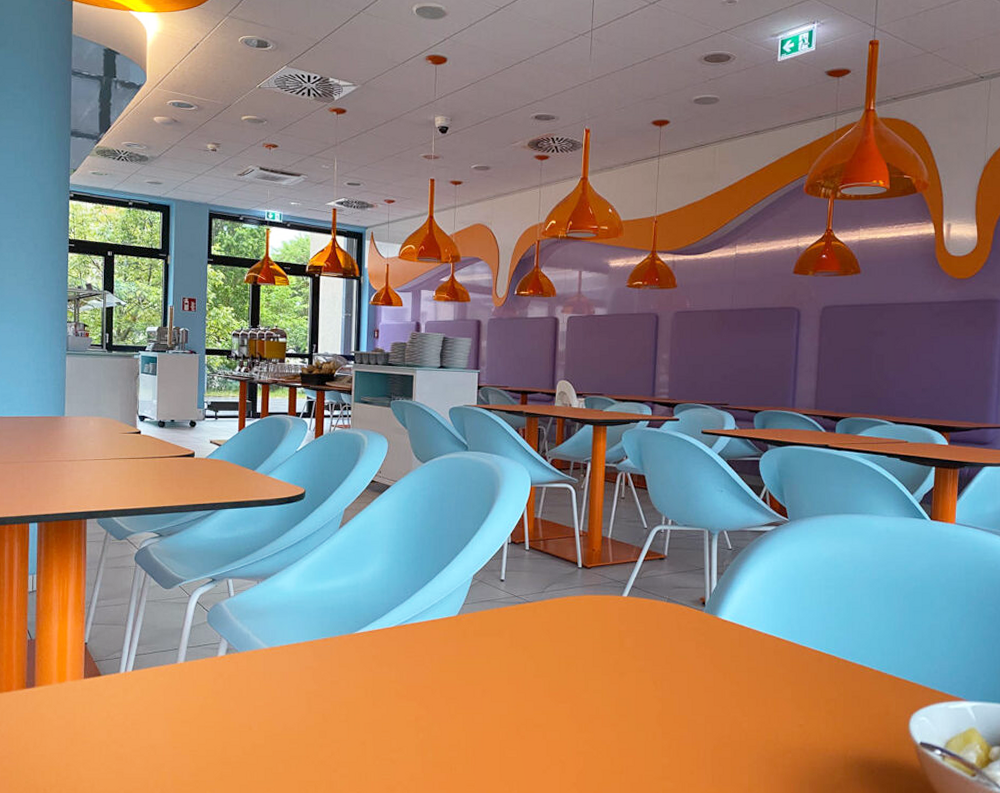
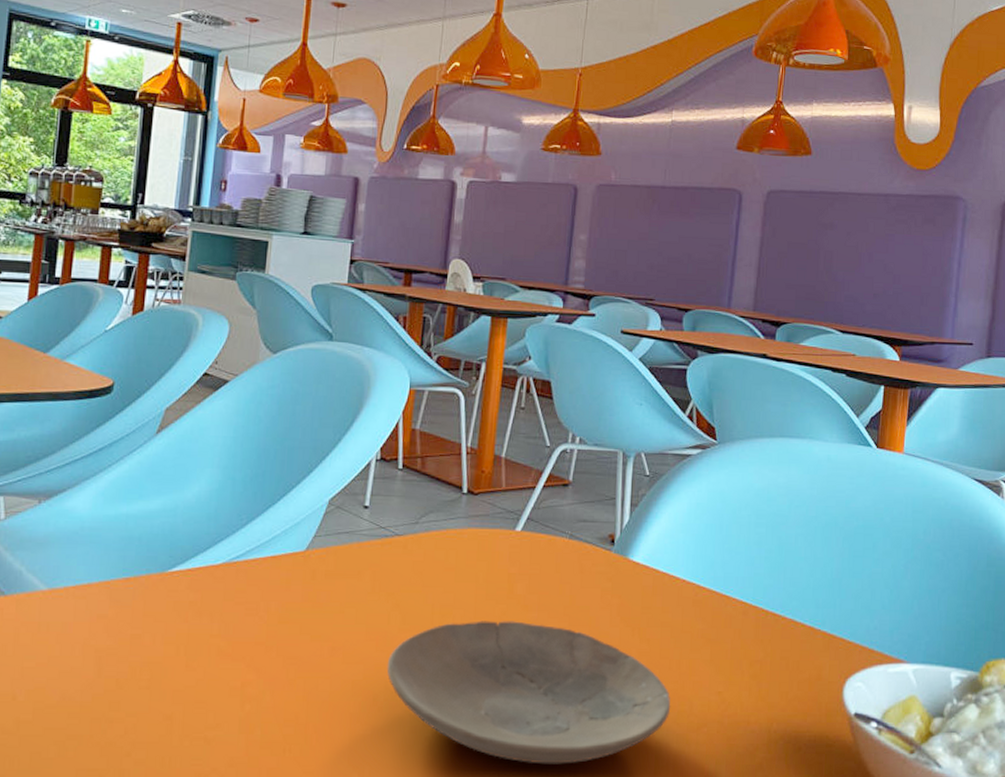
plate: none [526,668,760,782] -> present [386,621,671,764]

